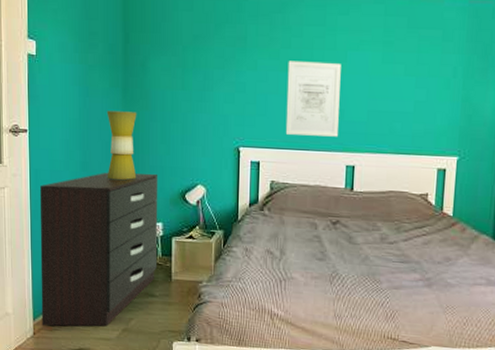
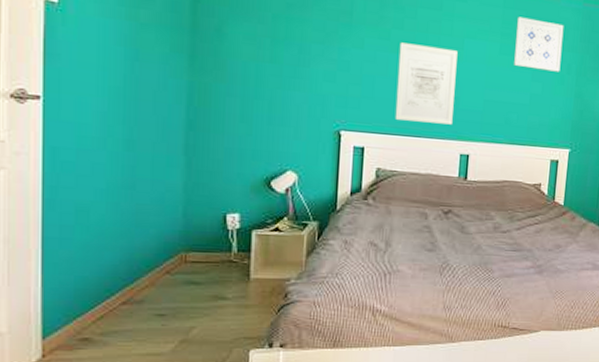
dresser: present [39,172,158,327] -> none [56,153,236,345]
table lamp: present [106,110,137,180] -> none [162,79,209,163]
wall art: none [397,23,449,76] -> present [514,16,564,72]

